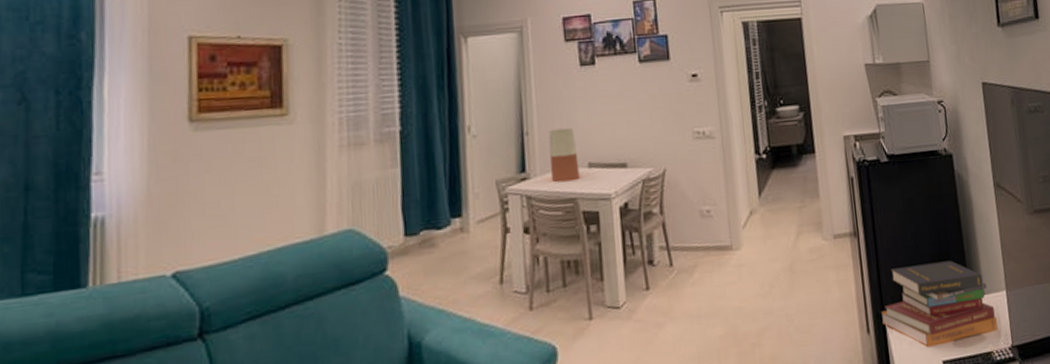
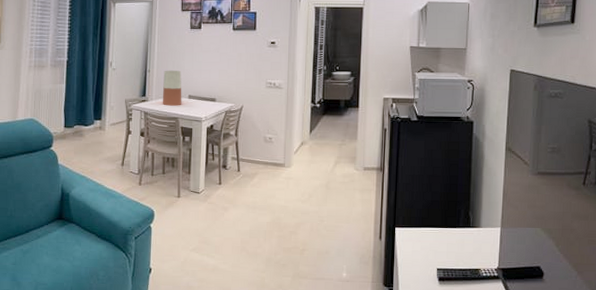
books: present [881,260,998,348] -> none [392,198,489,257]

